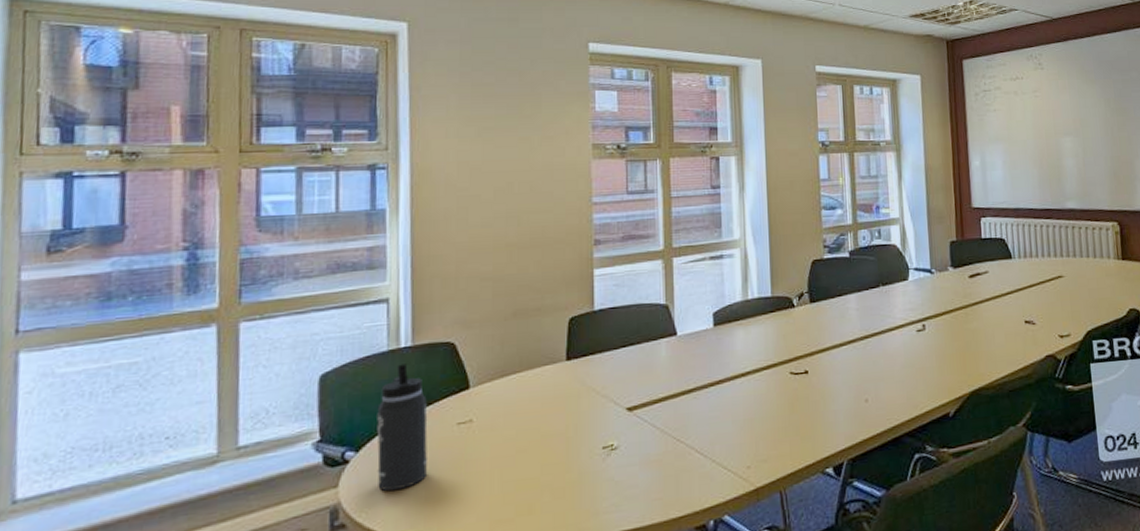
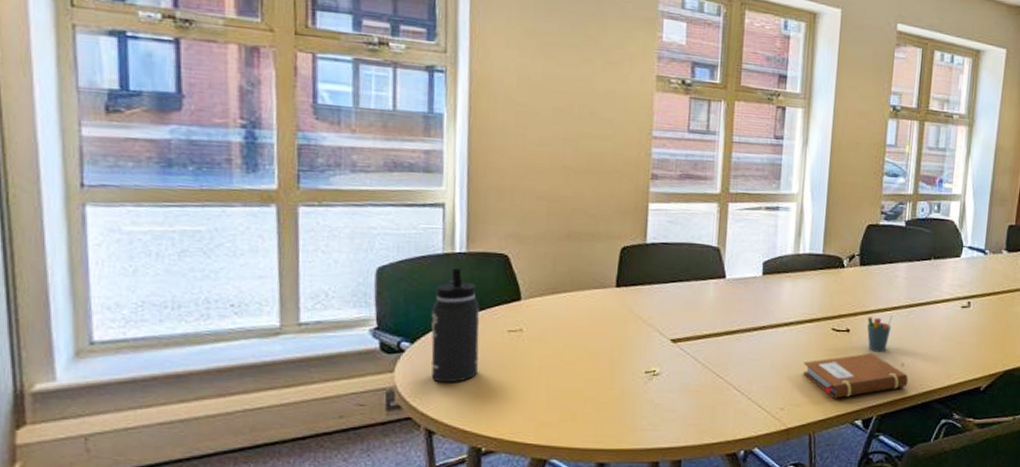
notebook: none [765,392,875,448] -> present [803,353,908,399]
pen holder: none [824,348,851,391] -> present [866,314,894,352]

